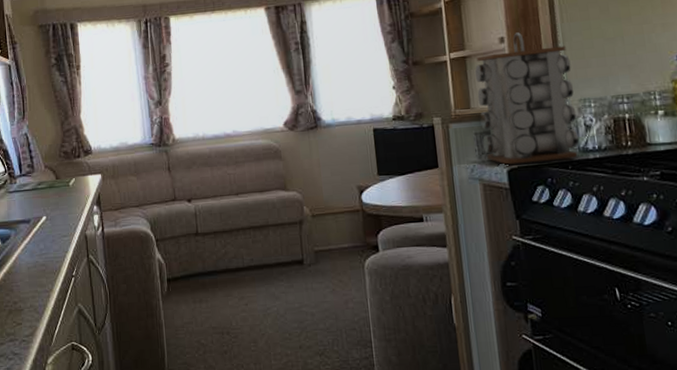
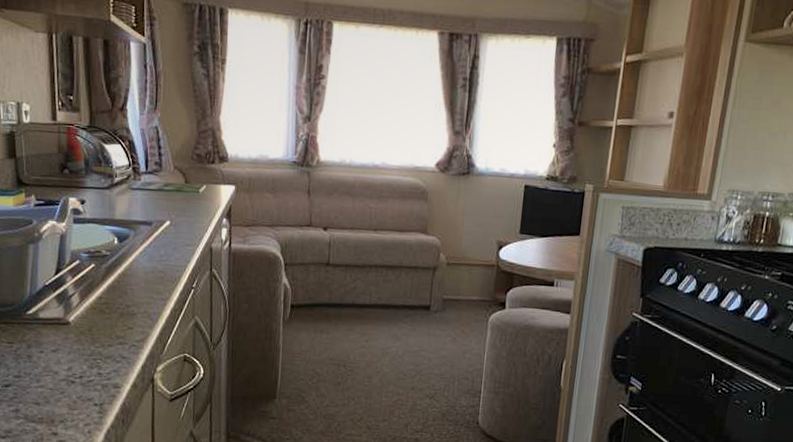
spice rack: present [474,32,579,165] -> none [627,109,731,248]

